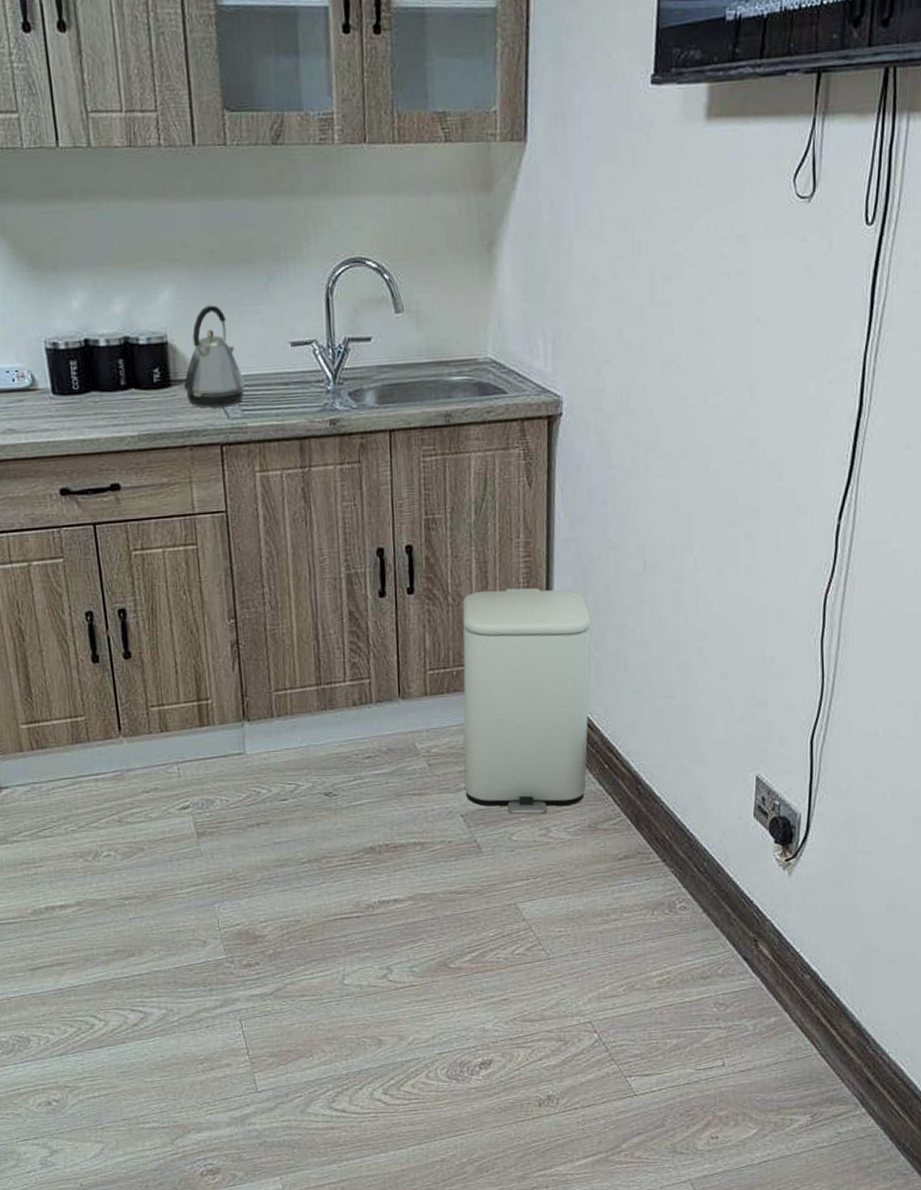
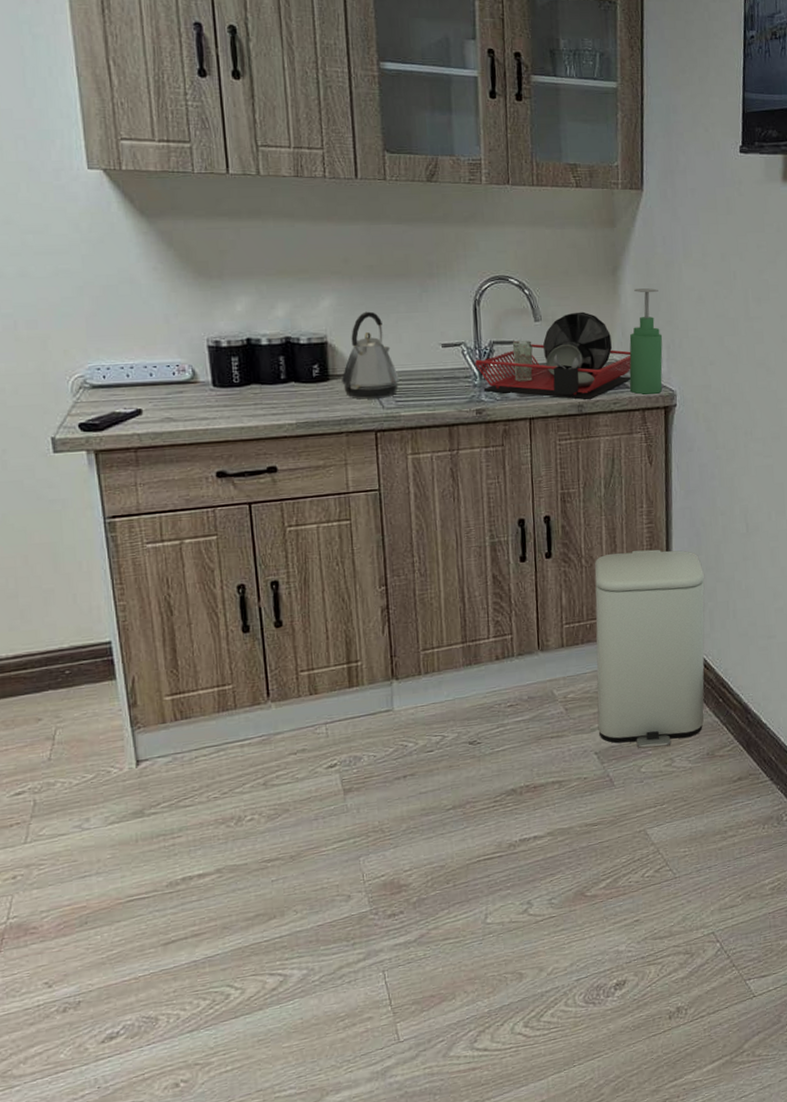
dish rack: none [328,299,509,408] -> present [475,311,631,400]
soap dispenser: none [506,268,547,401] -> present [629,288,663,395]

